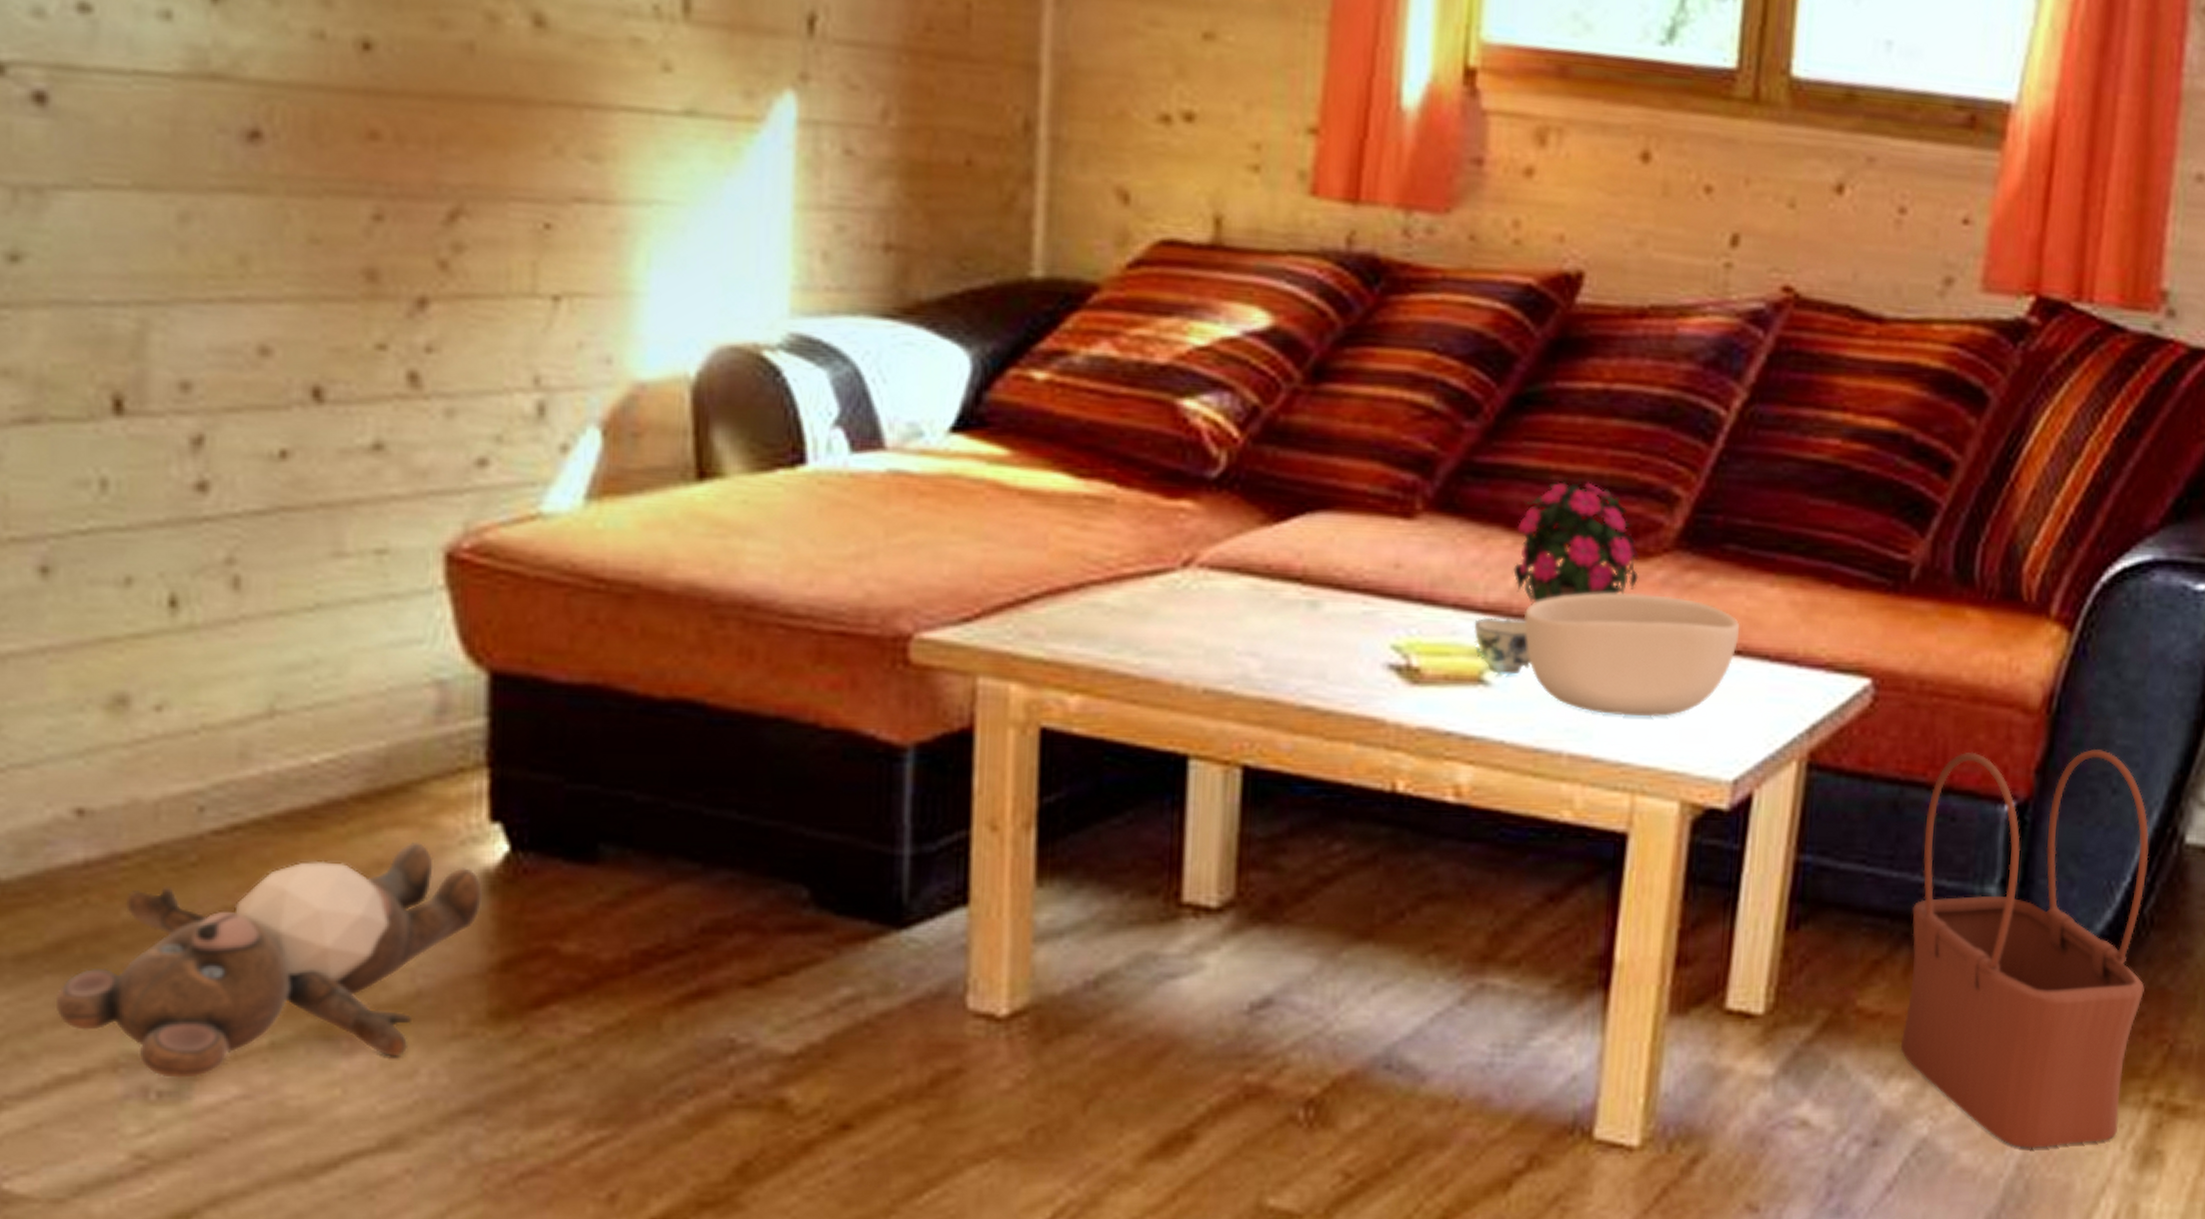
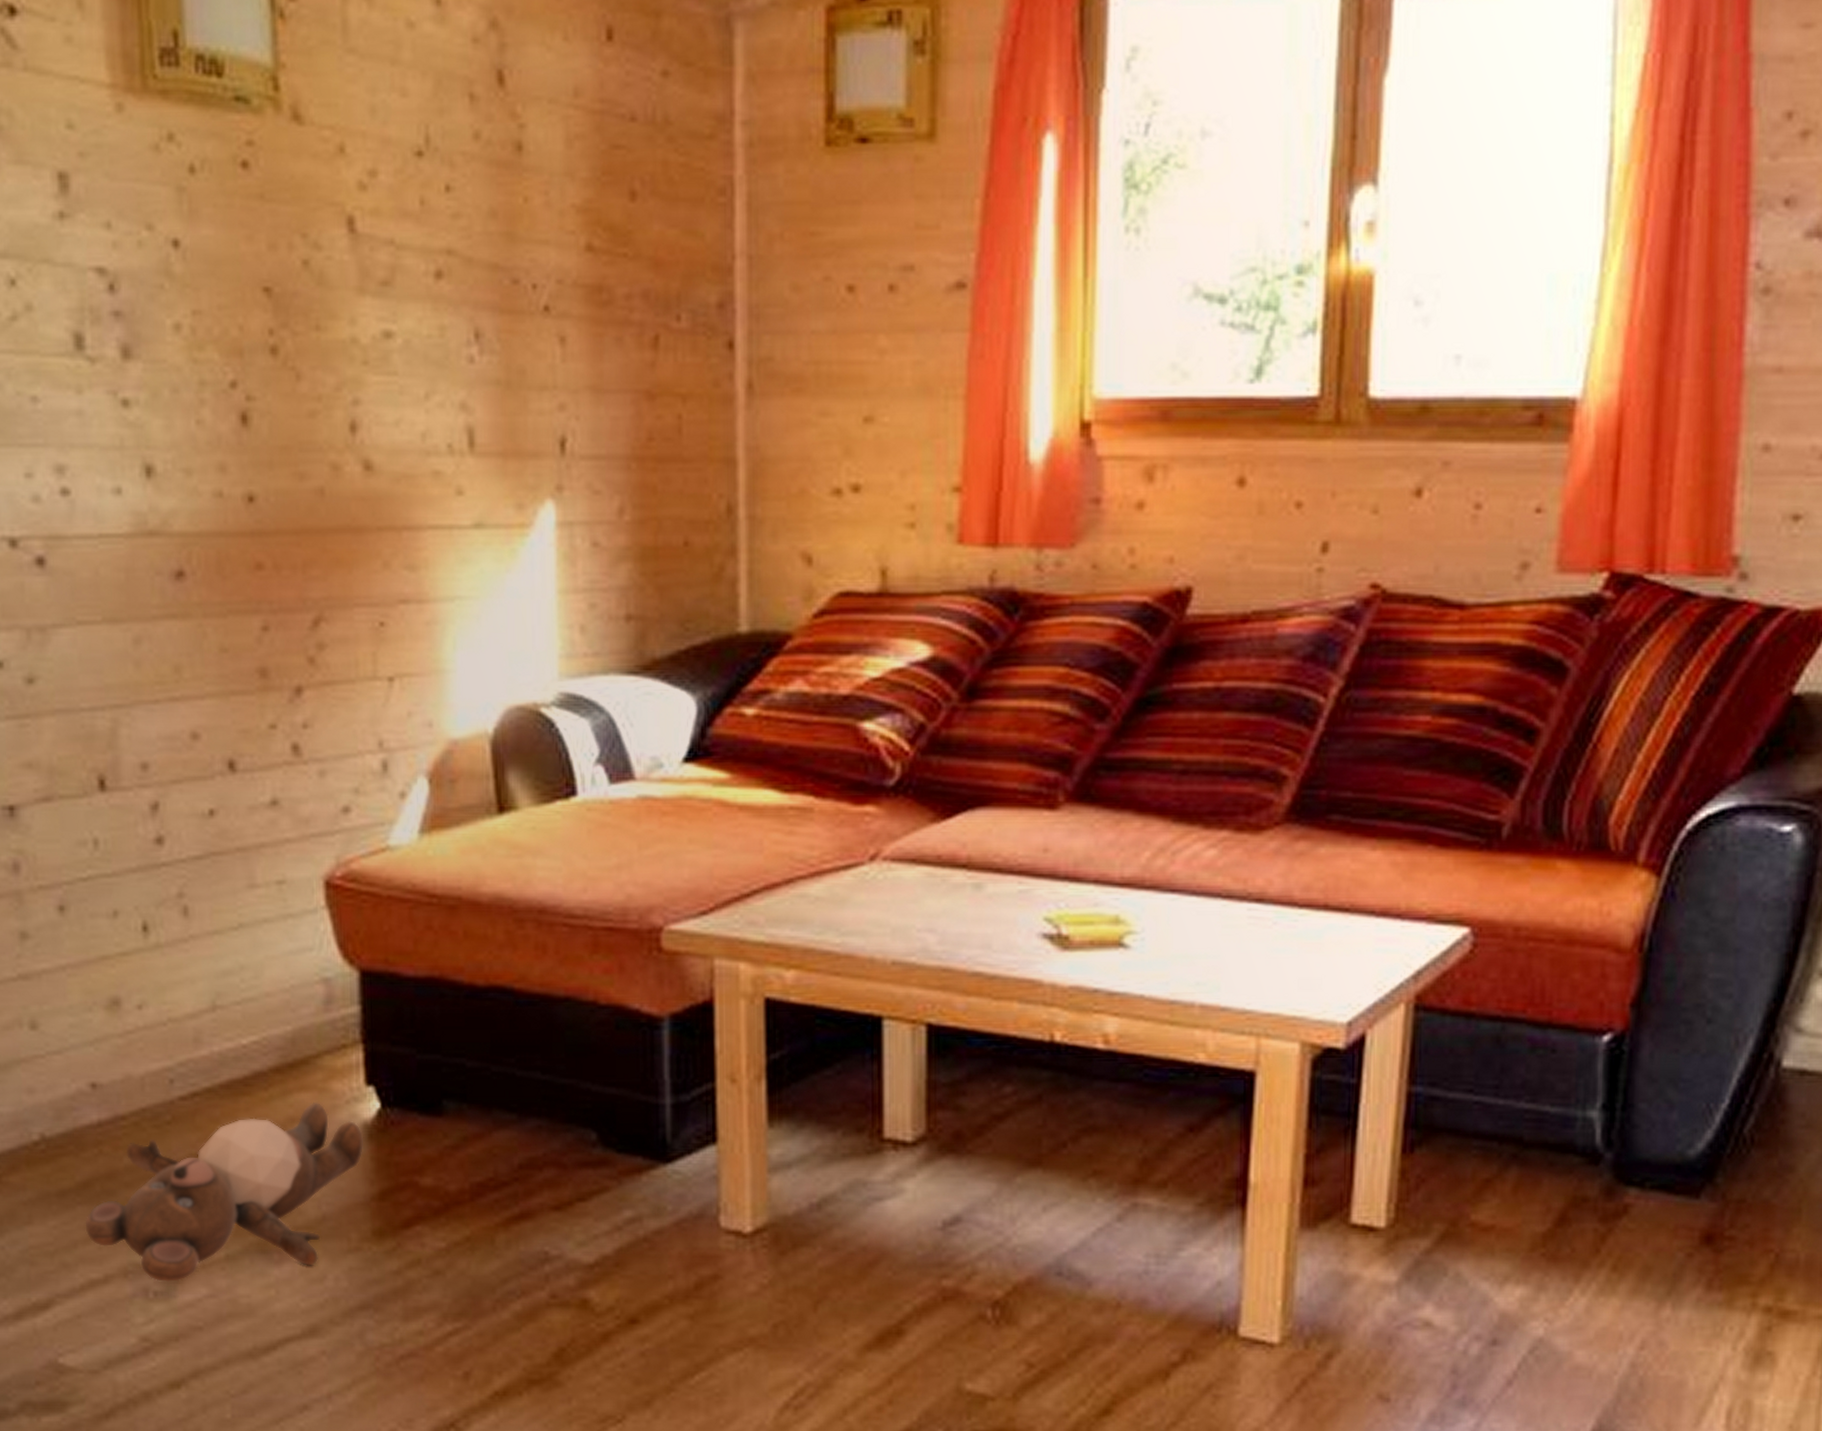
teacup: present [1473,617,1531,675] -> none [1113,889,1164,938]
potted flower: present [1513,477,1640,605] -> none [1144,765,1254,878]
bowl: present [1523,592,1740,717] -> none [1155,862,1347,970]
basket: present [1900,749,2149,1149] -> none [1513,983,1748,1349]

